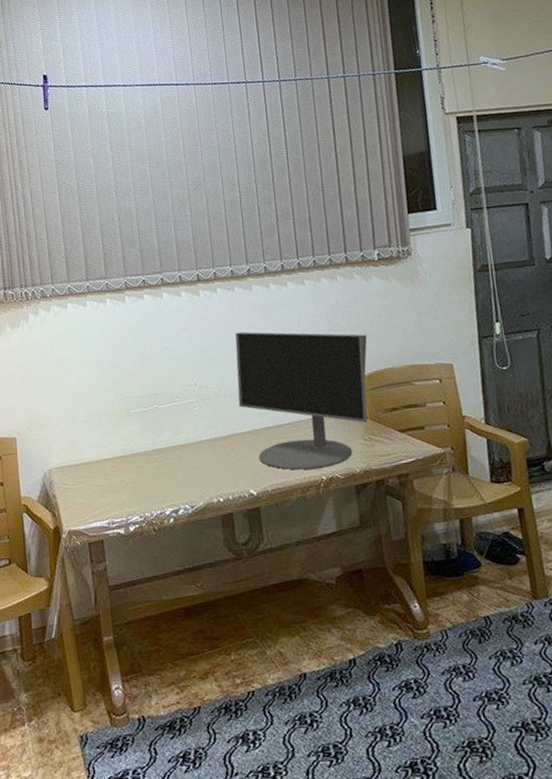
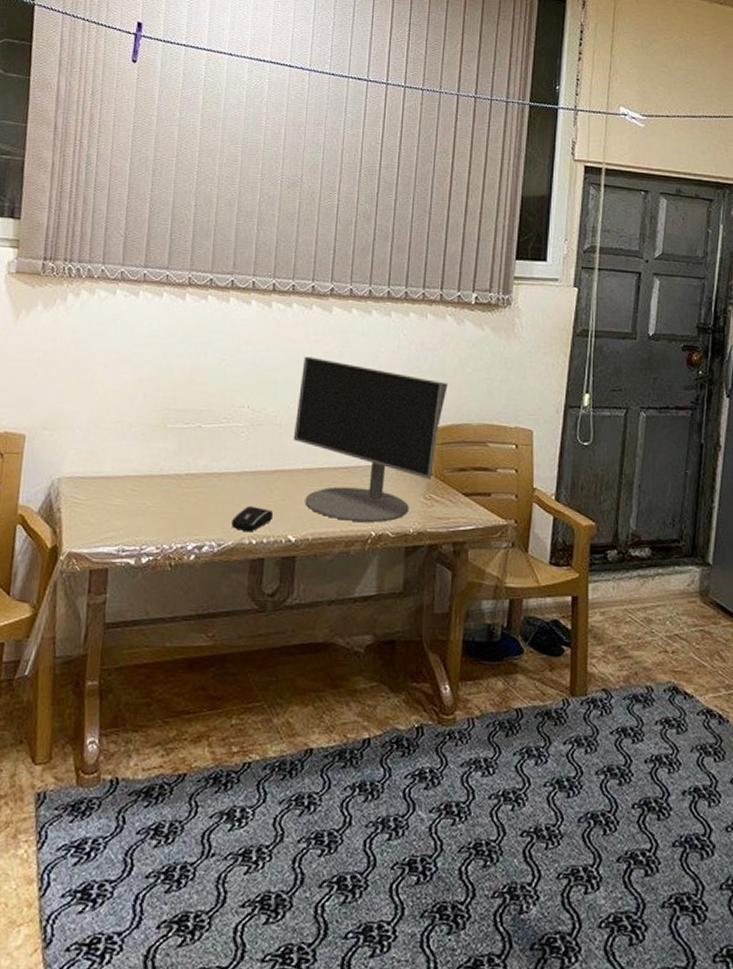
computer mouse: none [199,469,234,493] -> present [231,506,273,533]

